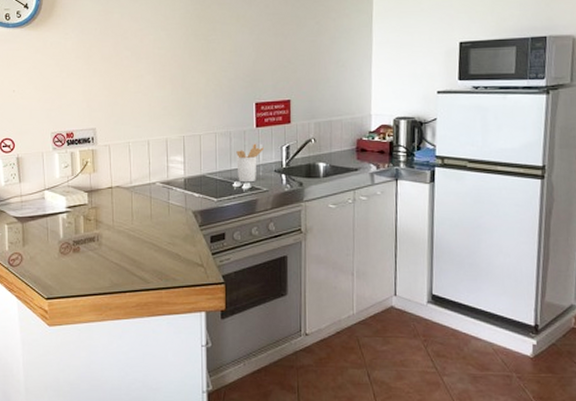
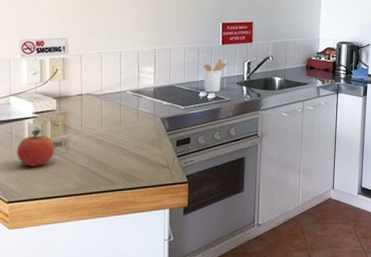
fruit: none [52,224,88,263] -> present [16,129,55,167]

